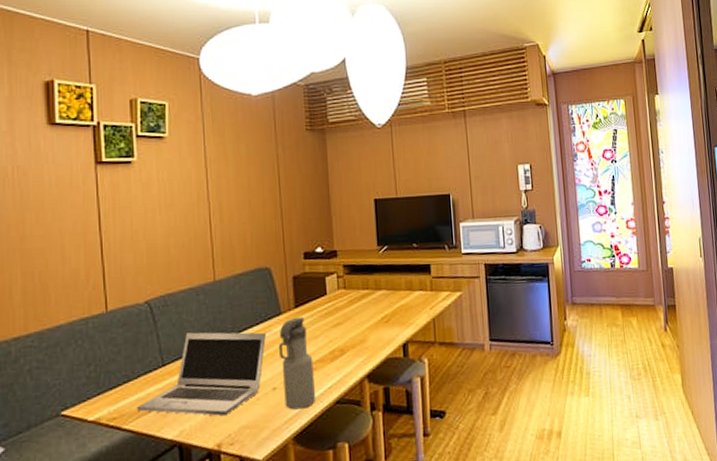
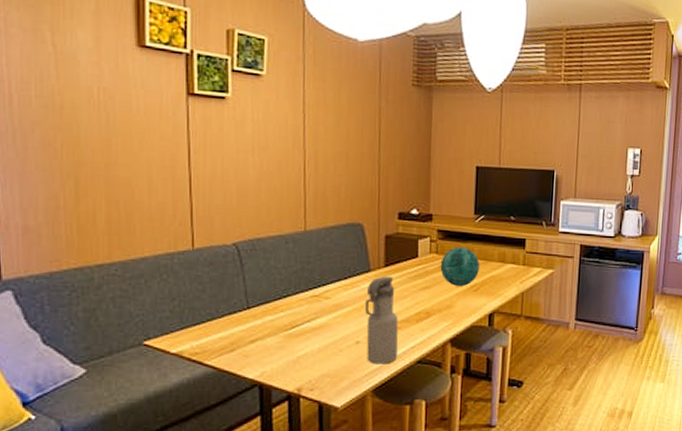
laptop: present [136,332,266,417] -> none [219,279,353,363]
decorative orb: none [349,279,389,319] -> present [440,247,480,286]

